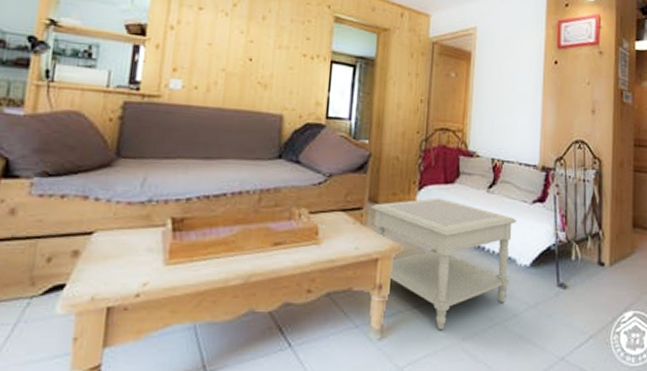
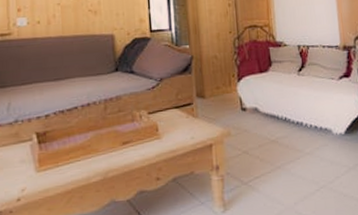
side table: present [371,198,517,329] -> none [200,85,329,197]

